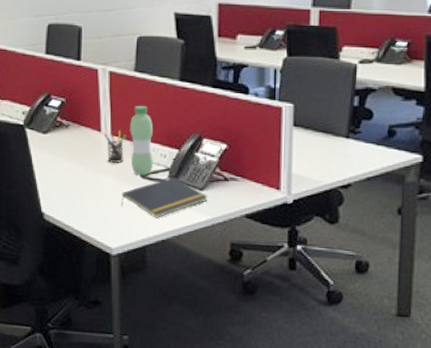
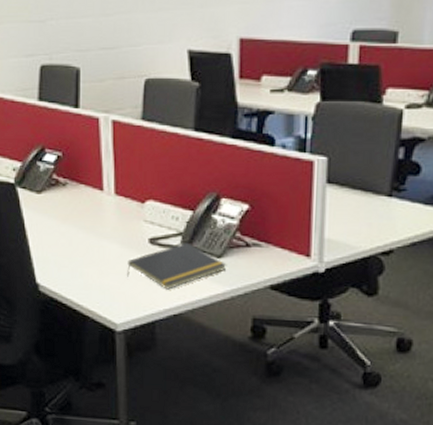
pen holder: present [104,130,126,163] -> none [107,189,133,227]
water bottle: present [130,105,154,176] -> none [137,159,165,241]

